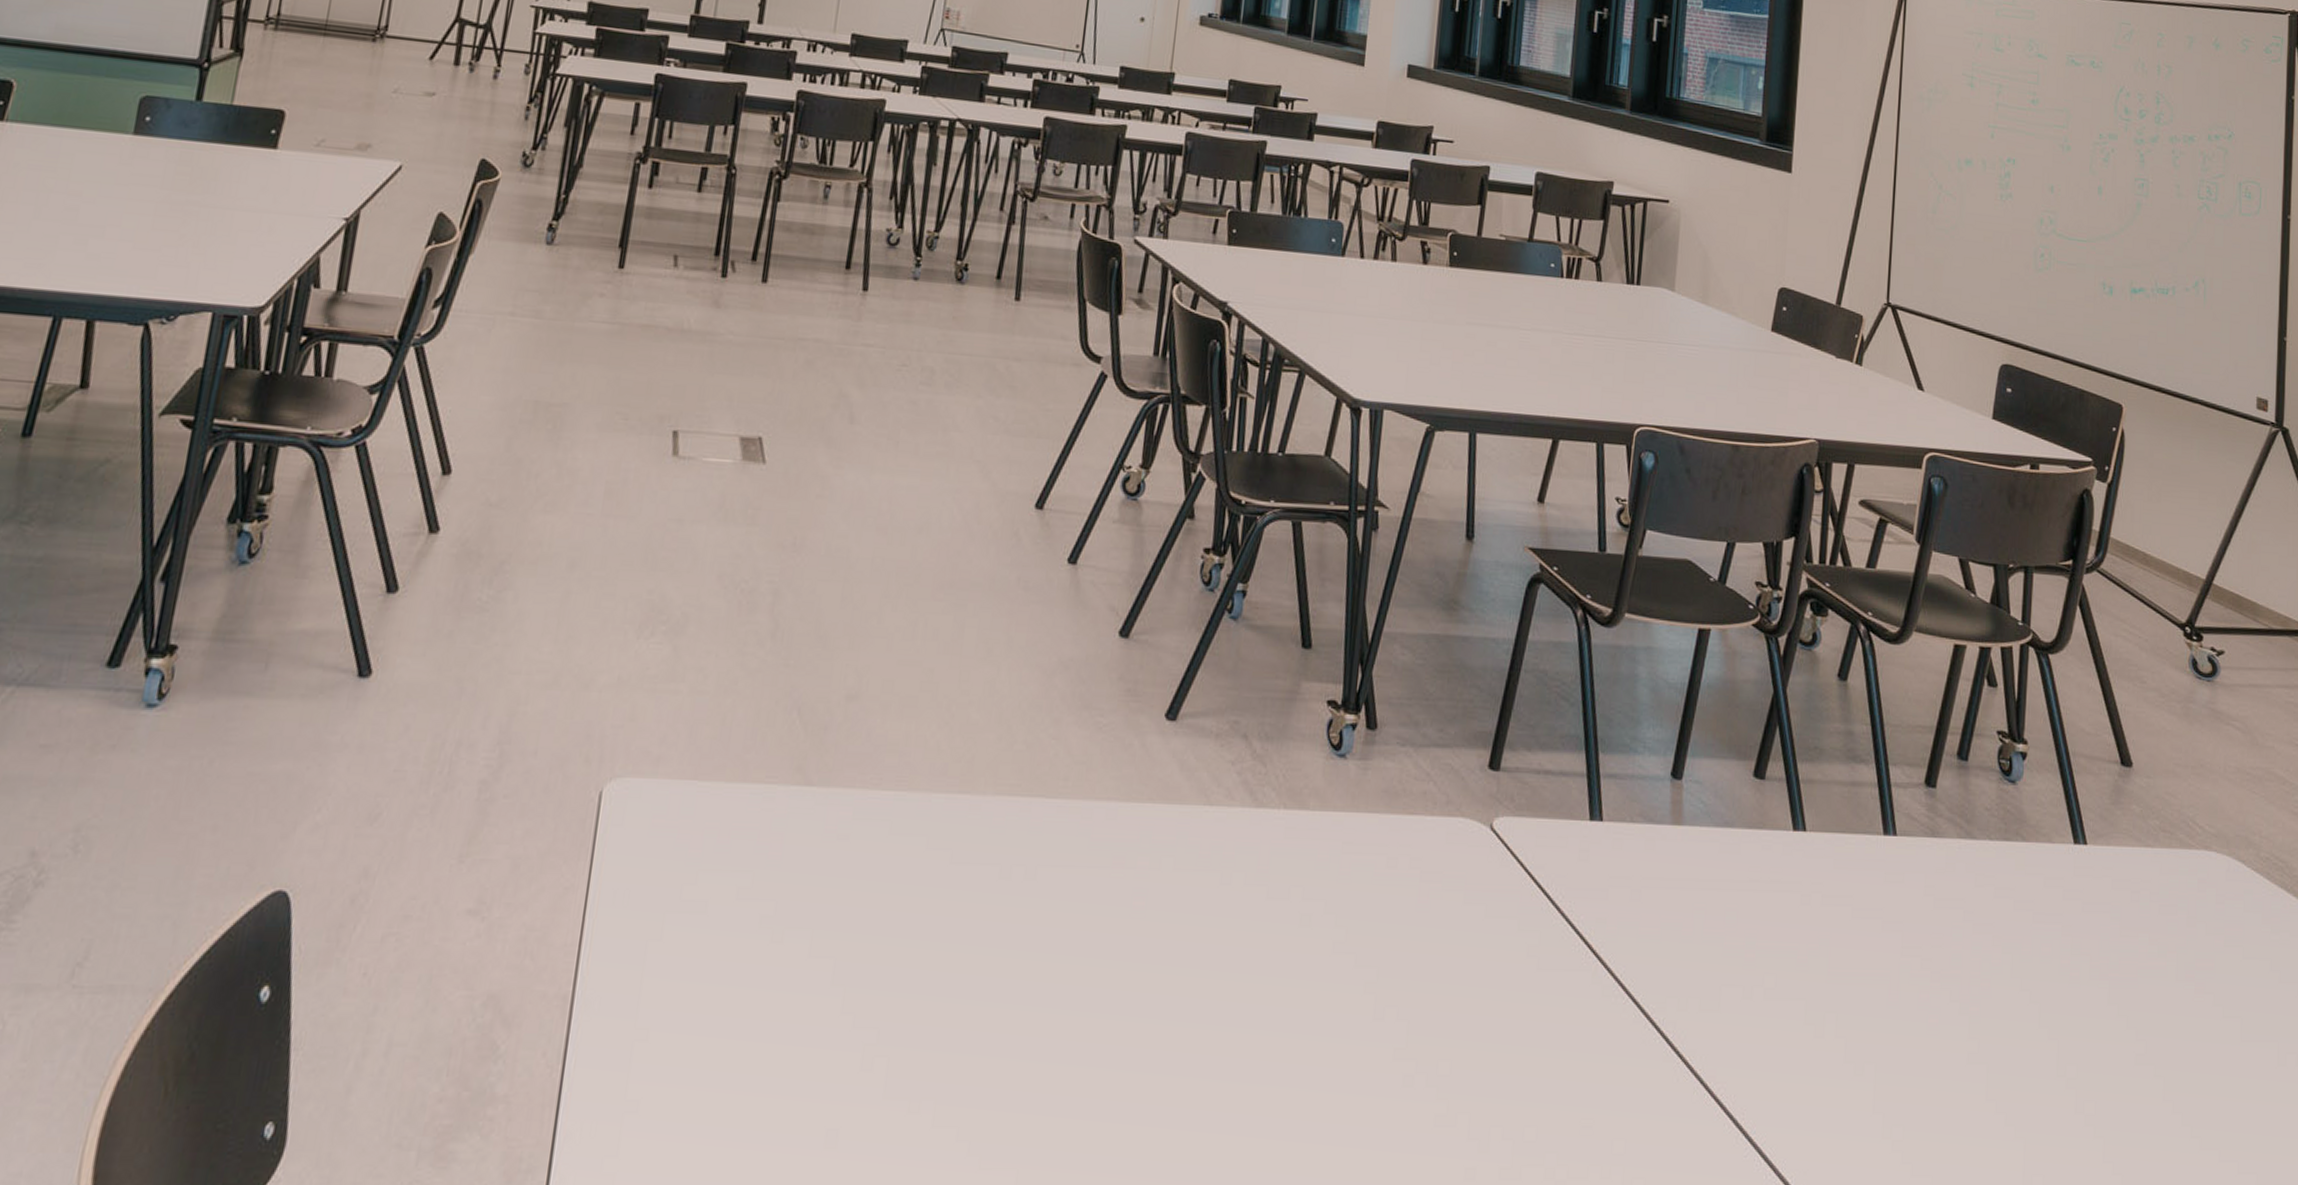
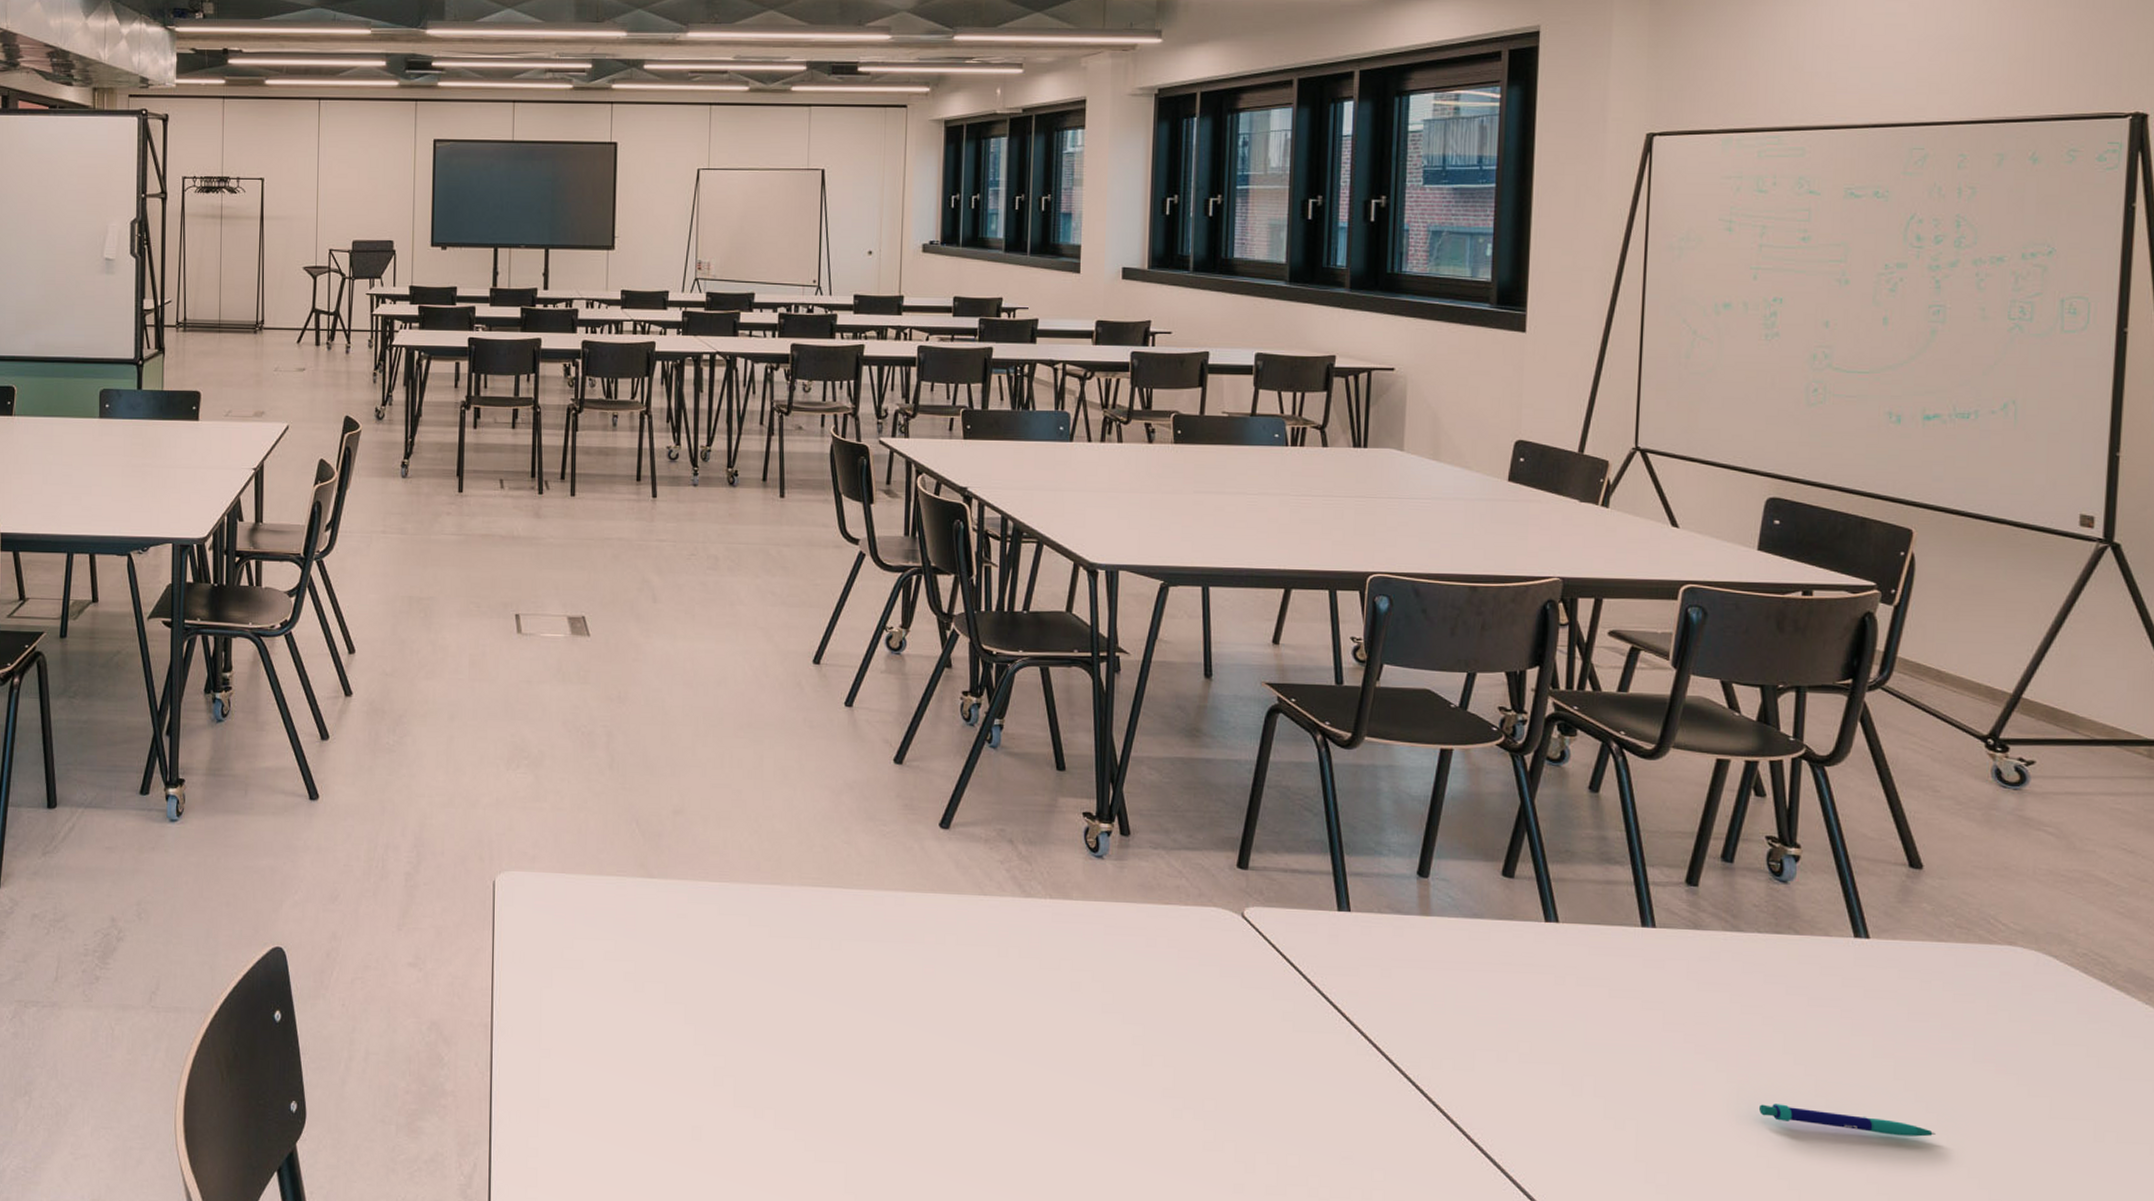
pen: none [1989,1037,2145,1069] -> present [1759,1104,1936,1137]

